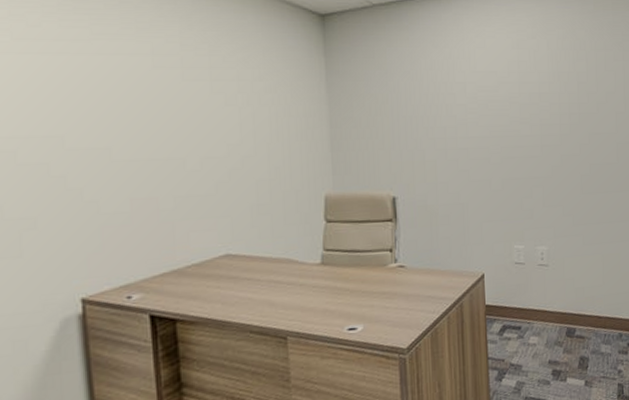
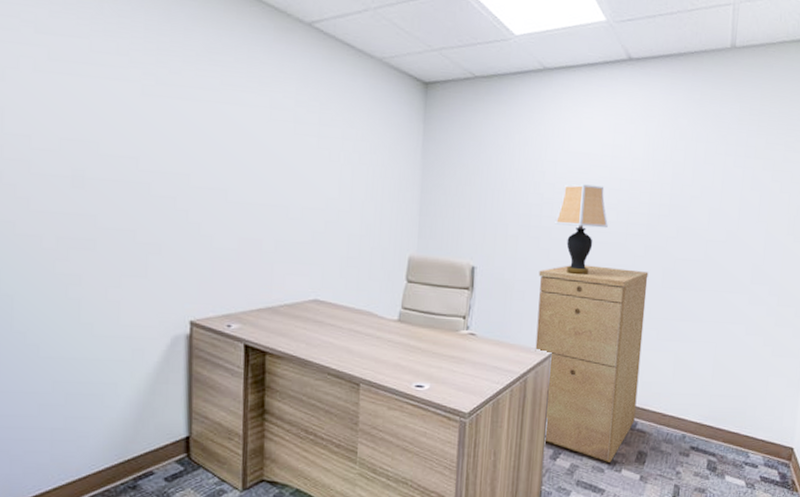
filing cabinet: none [461,180,573,374] -> present [535,265,649,462]
table lamp: none [471,102,523,193] -> present [555,184,608,276]

